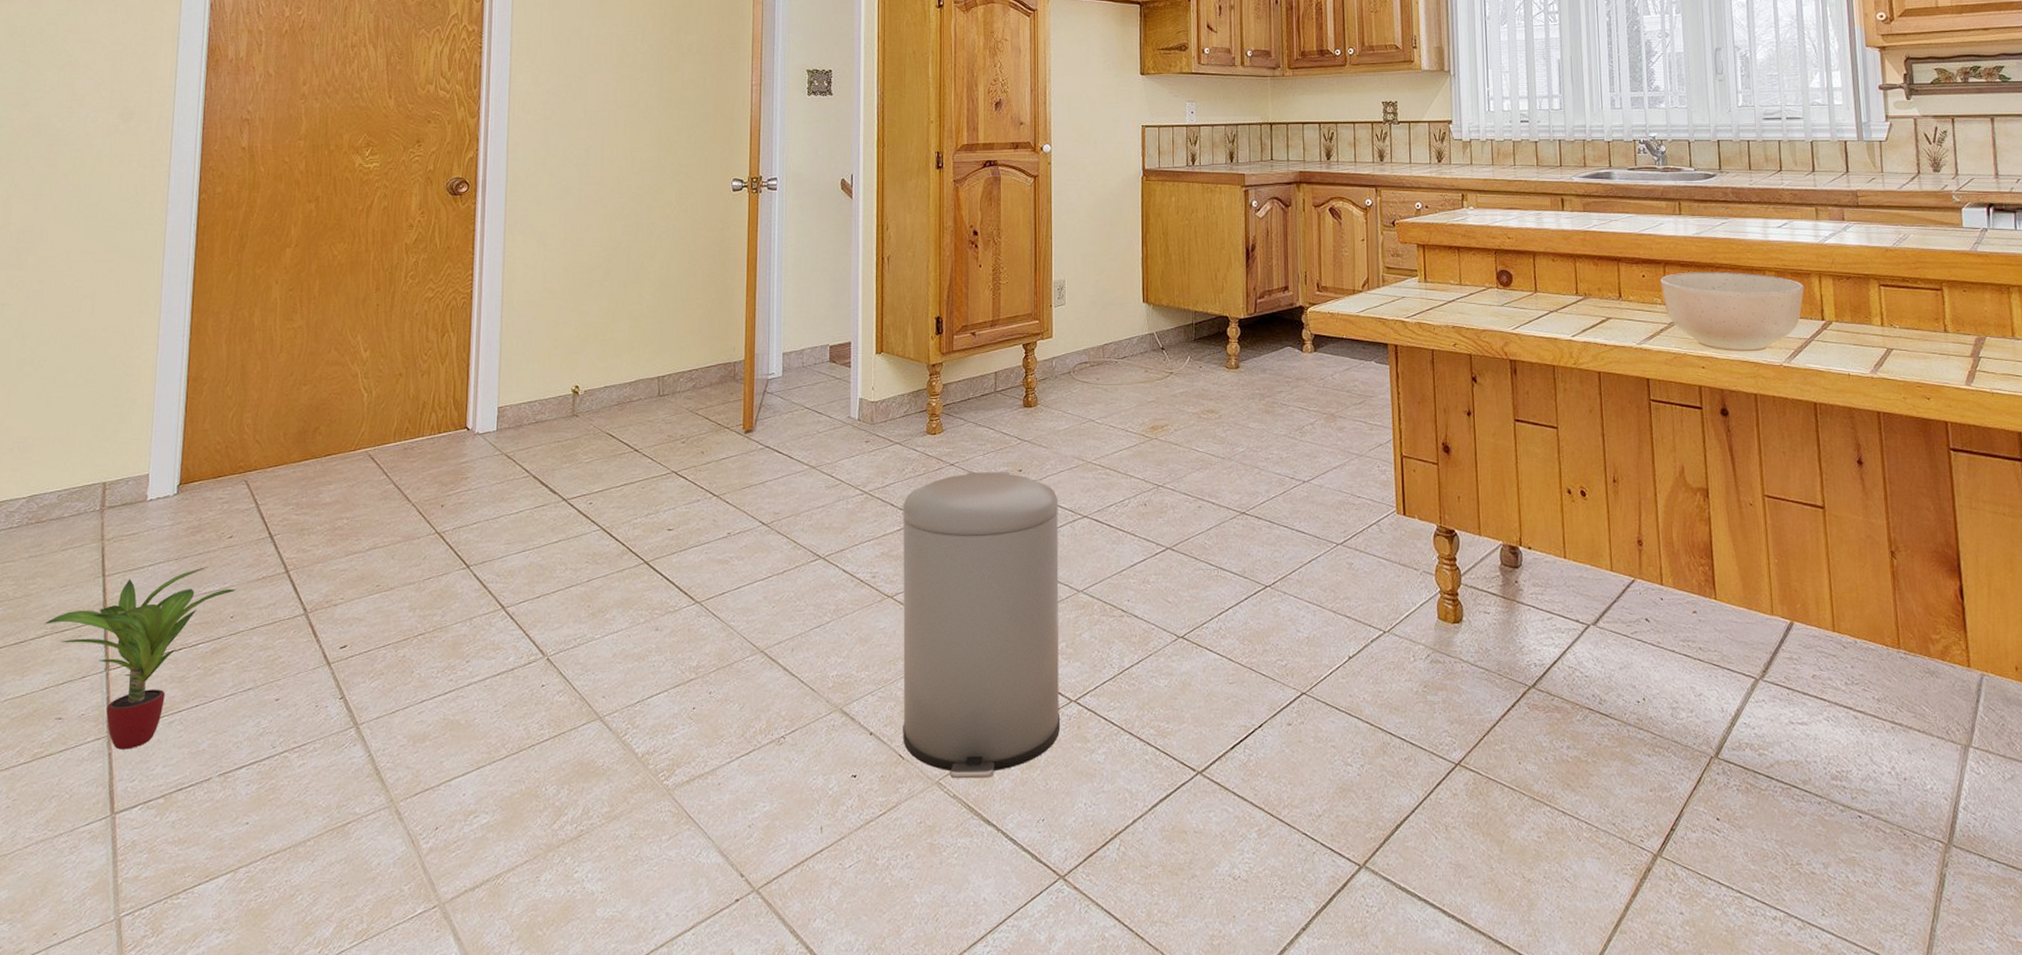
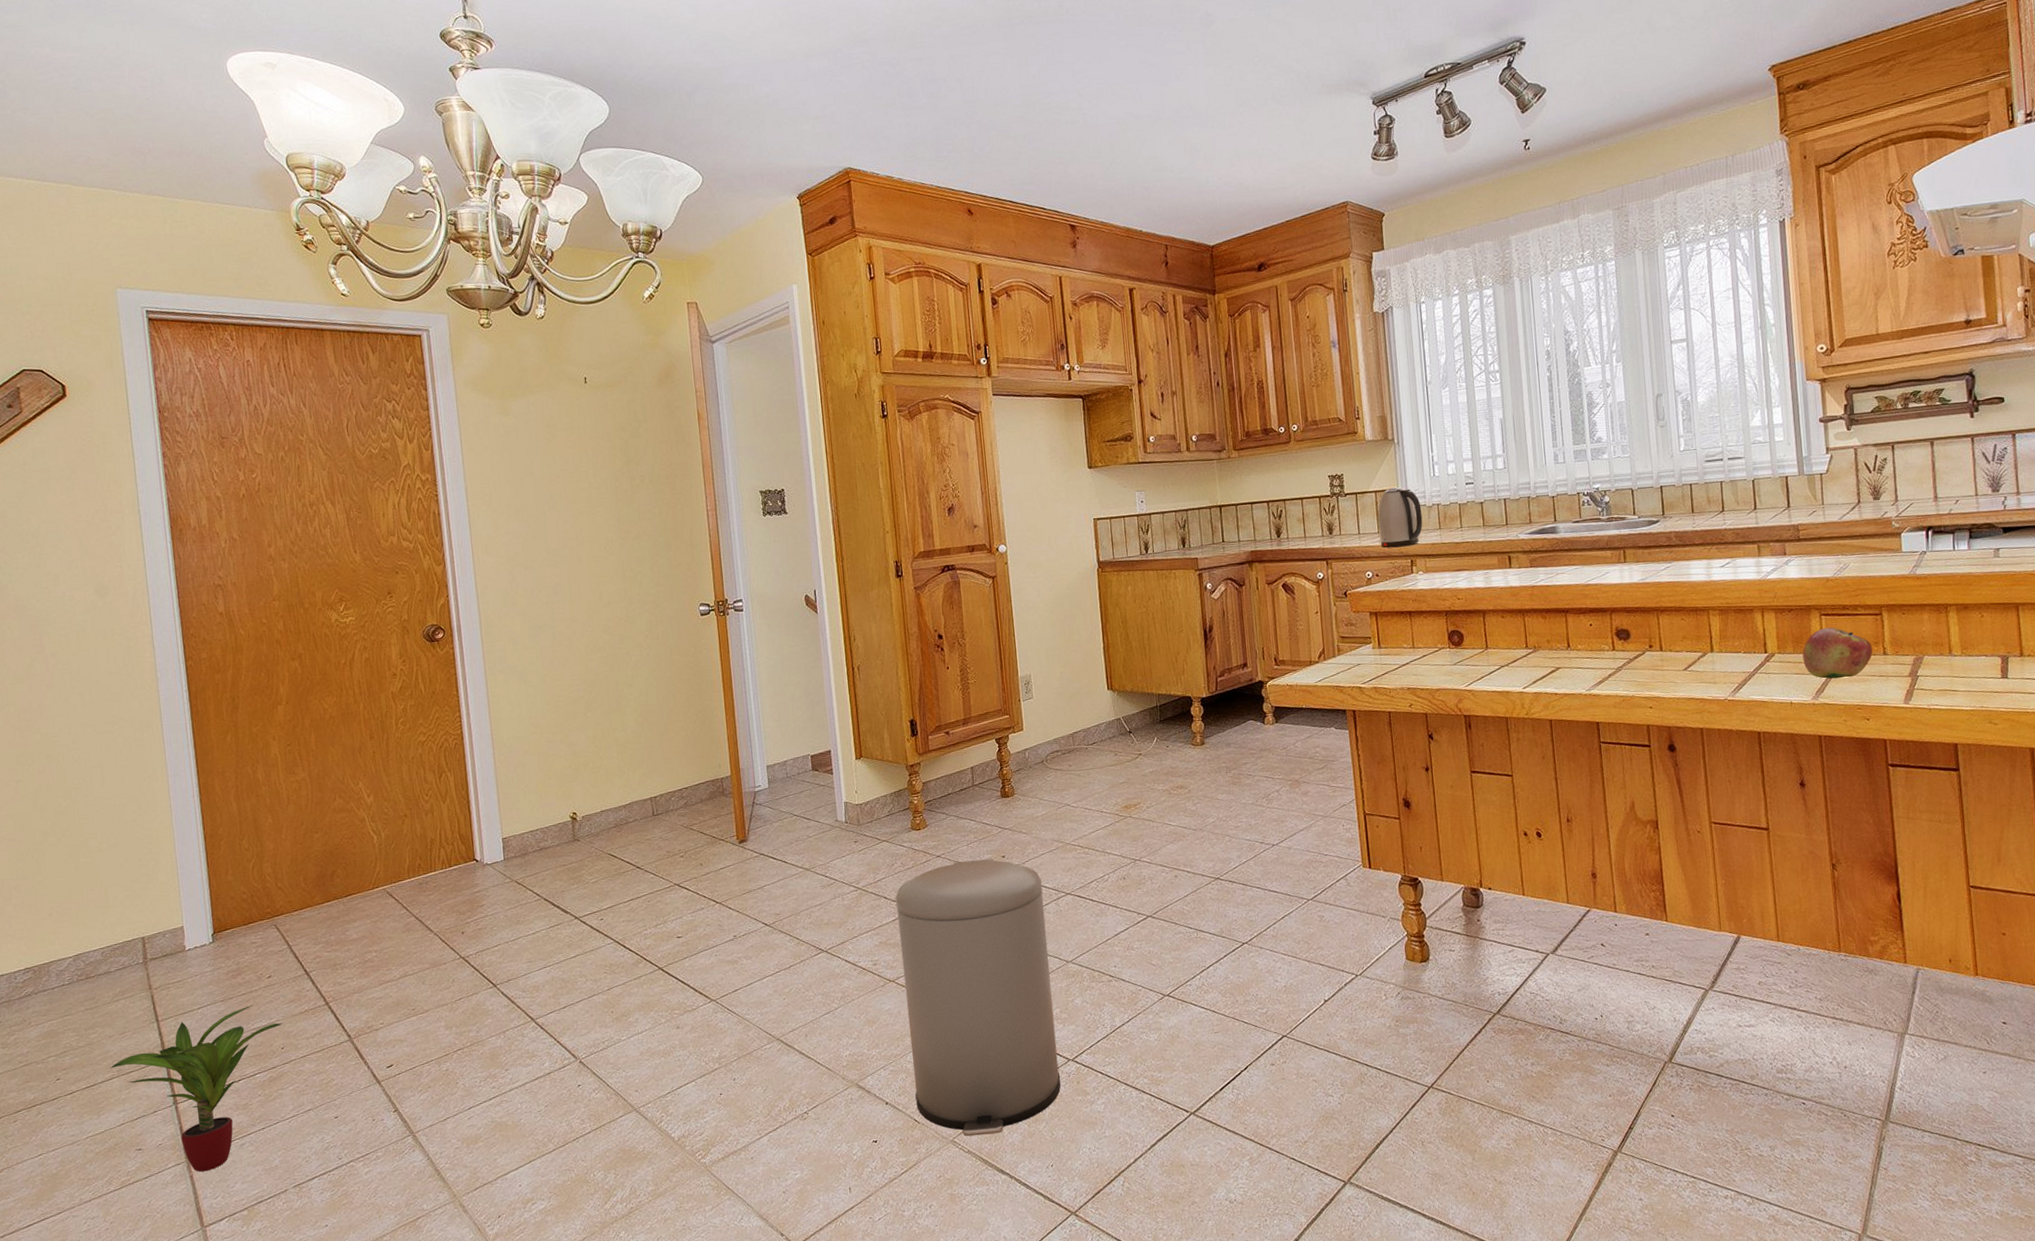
kettle: none [1430,118,1476,180] -> present [1377,486,1423,548]
bowl: present [1660,271,1805,352] -> none [1607,613,1748,690]
fruit: none [1860,298,1934,353] -> present [1802,627,1873,679]

